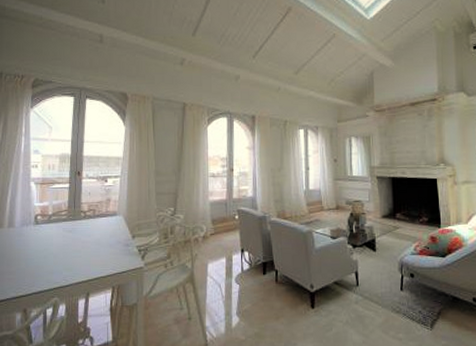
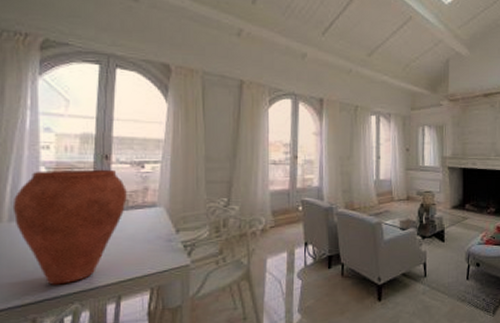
vase: none [11,183,94,281] -> present [12,169,127,285]

